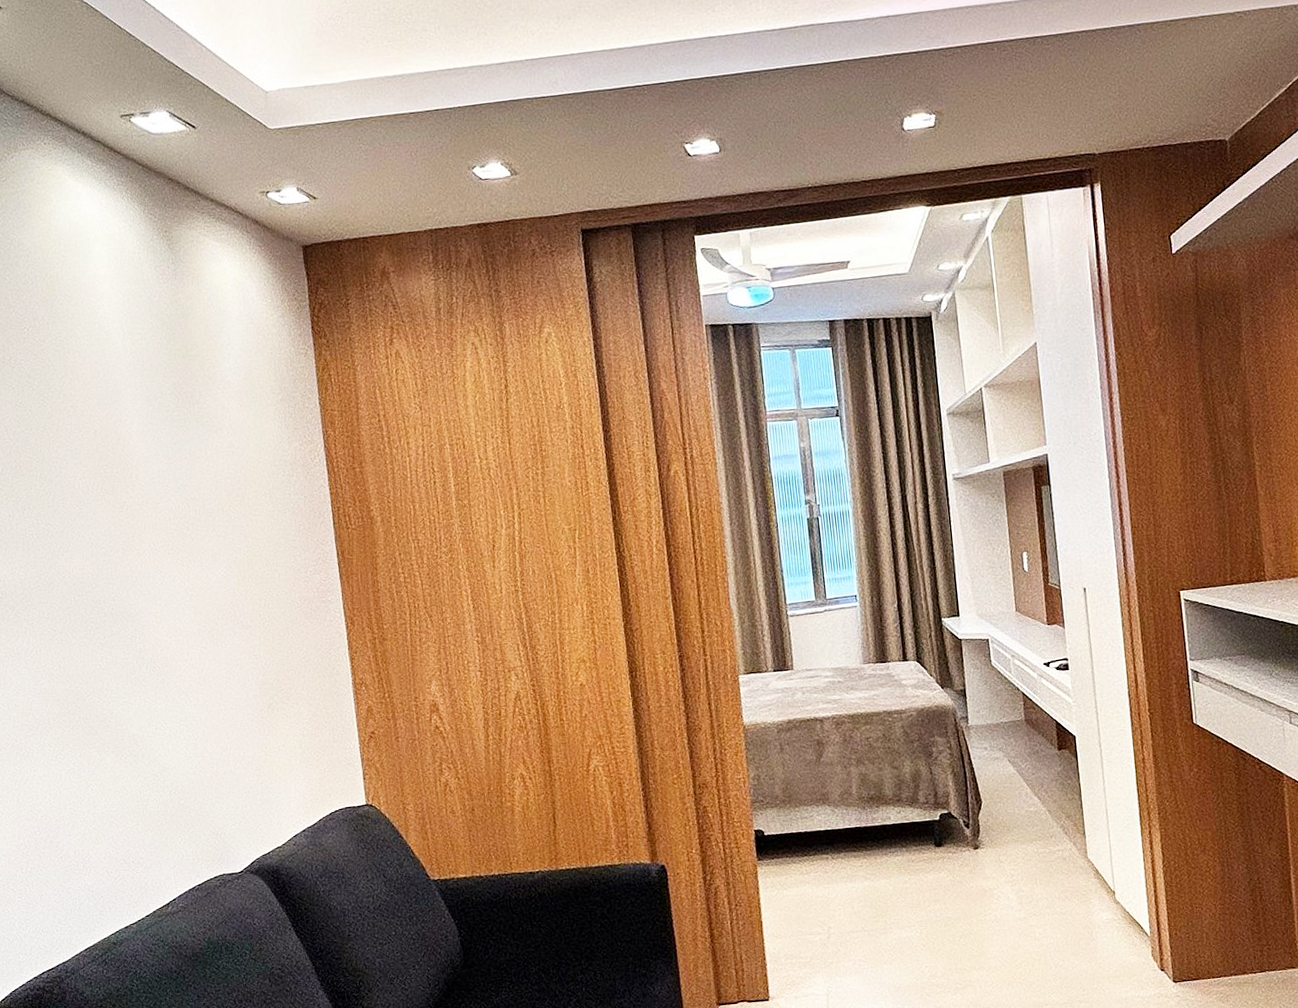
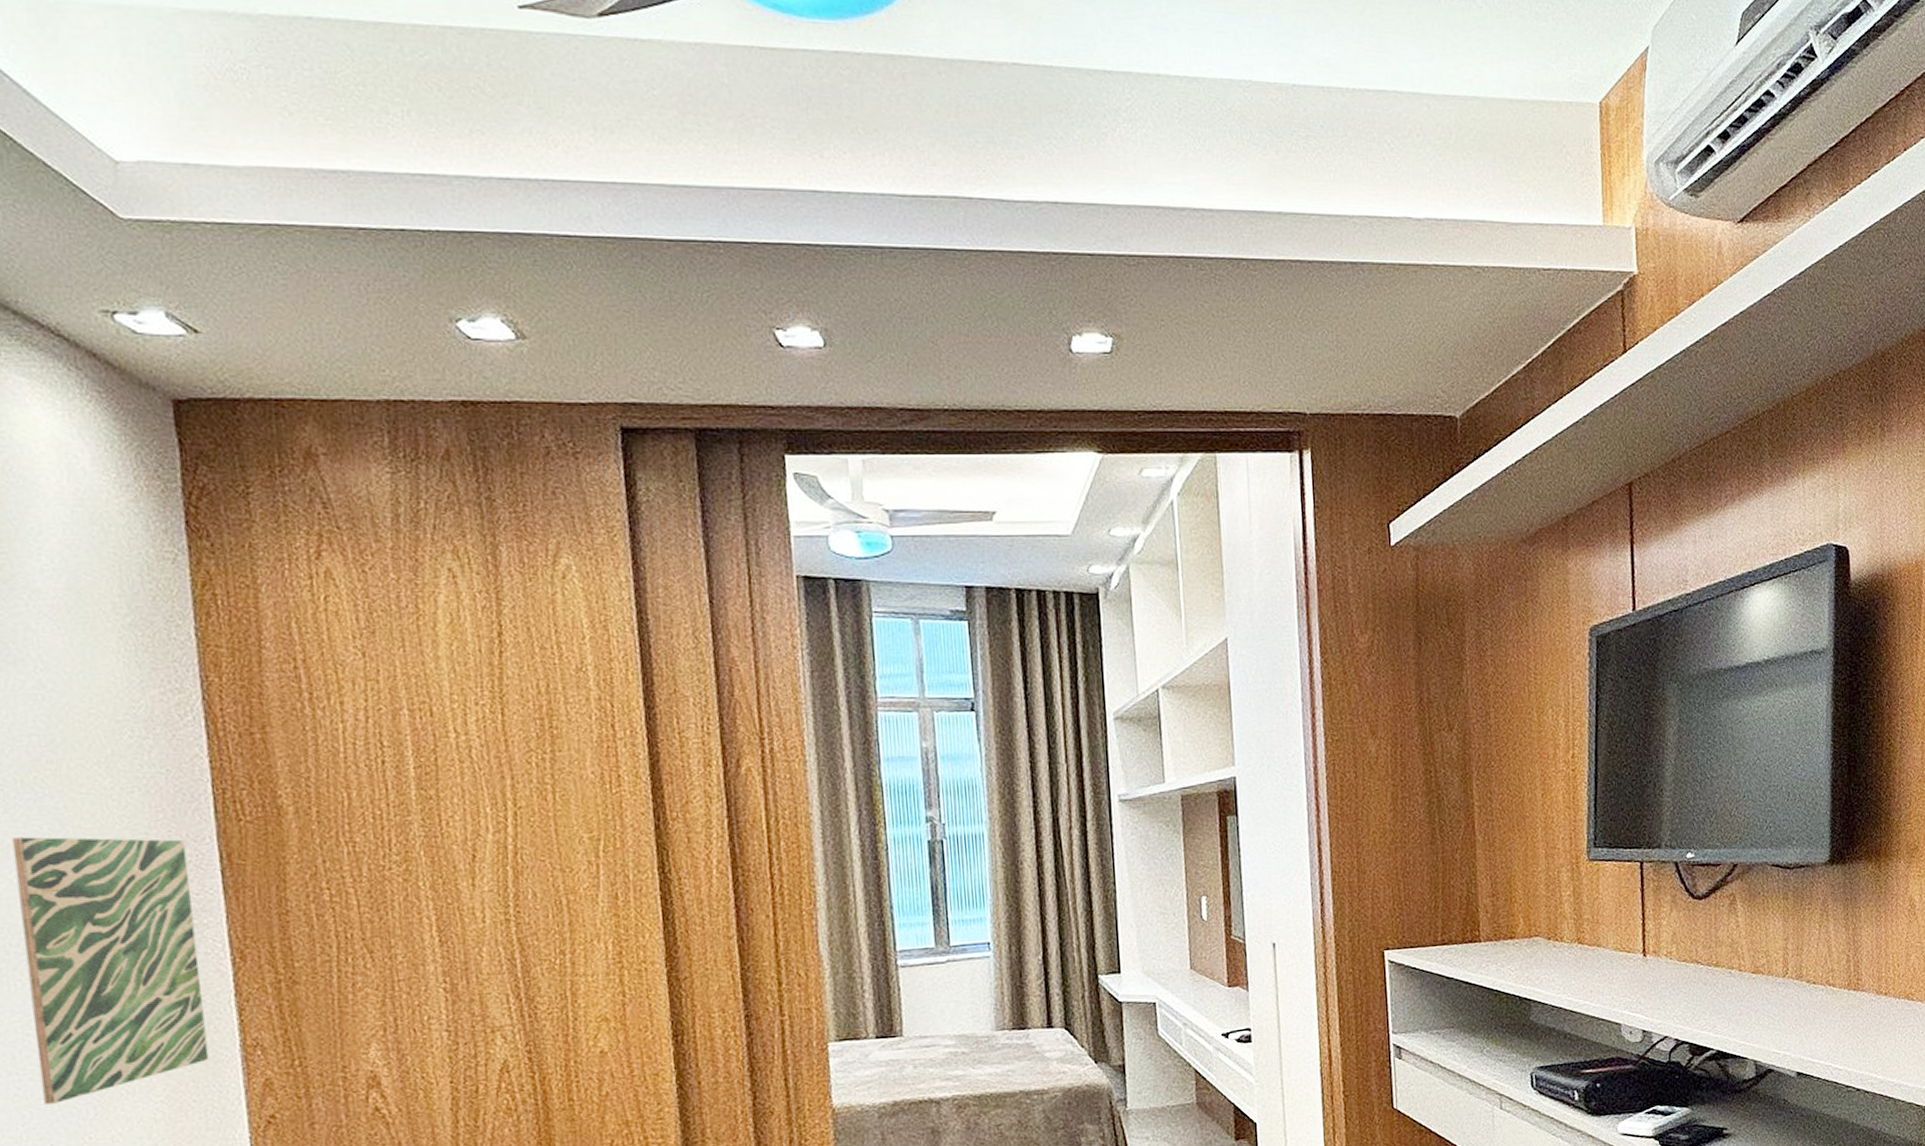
wall art: none [217,543,334,725] -> present [11,837,209,1105]

